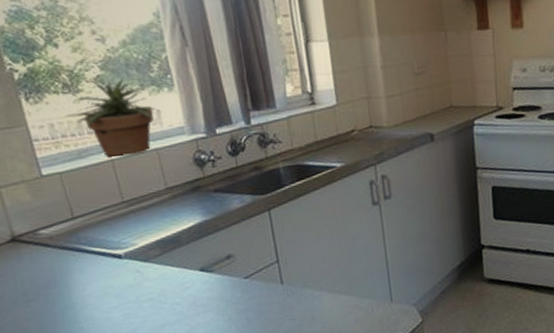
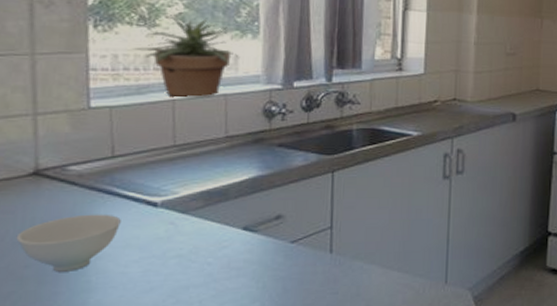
bowl: none [12,269,95,323] -> present [16,214,121,272]

